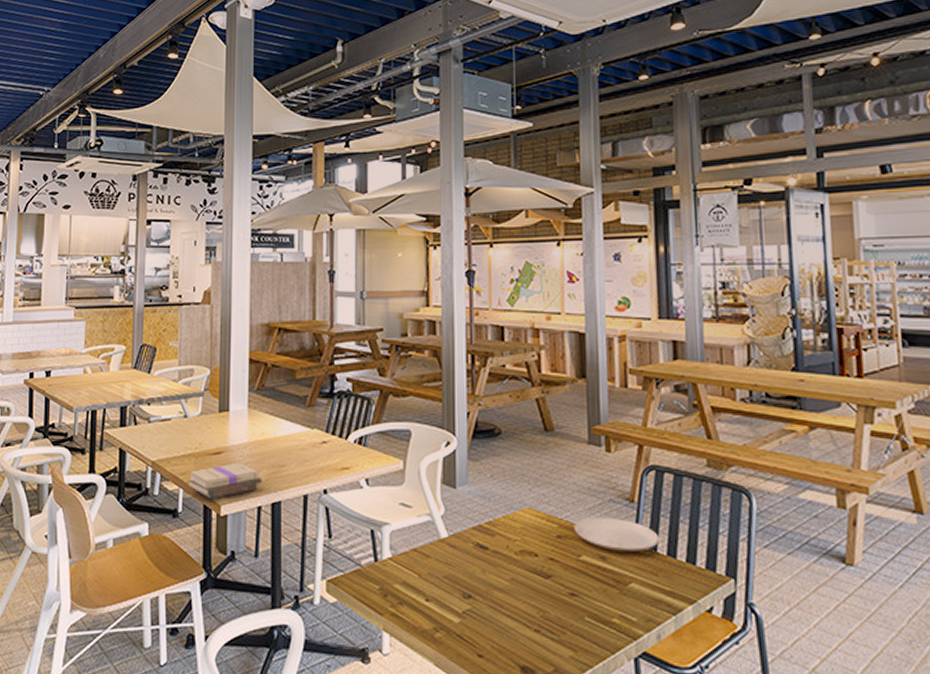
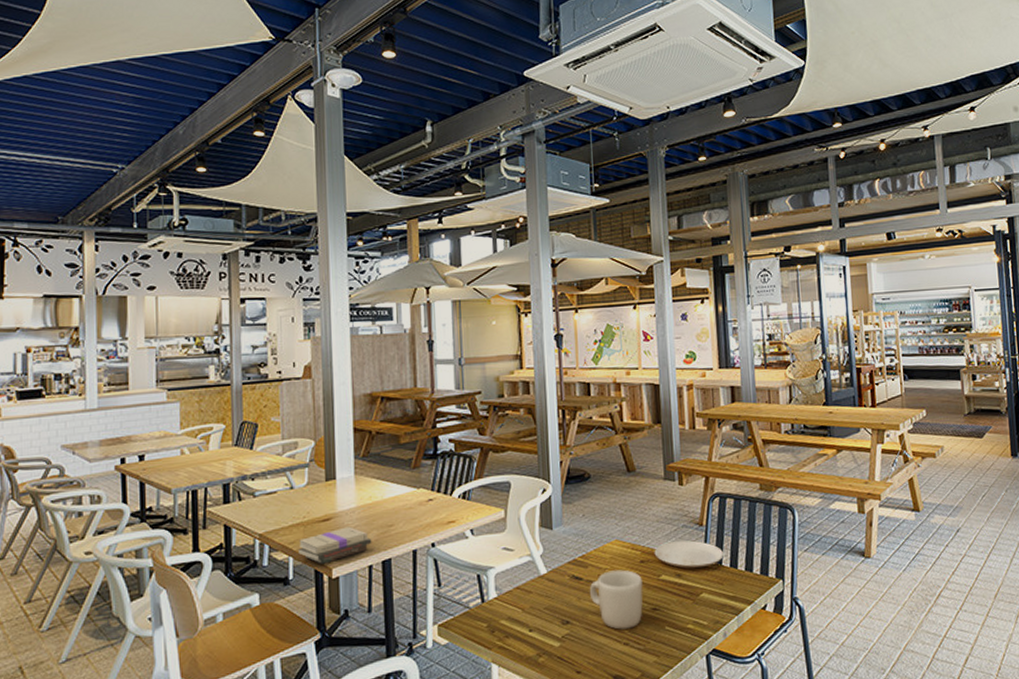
cup: none [495,543,559,614] -> present [589,569,644,630]

